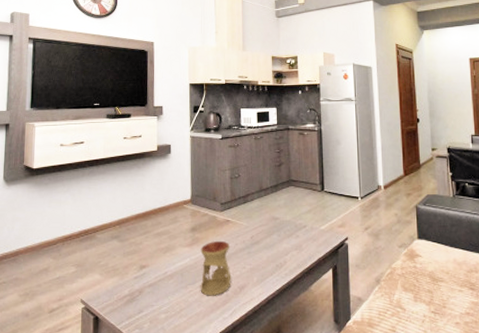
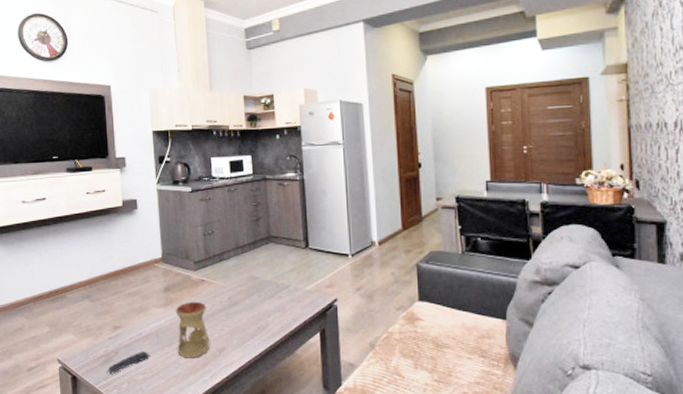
remote control: none [130,290,173,314] -> present [107,351,150,374]

